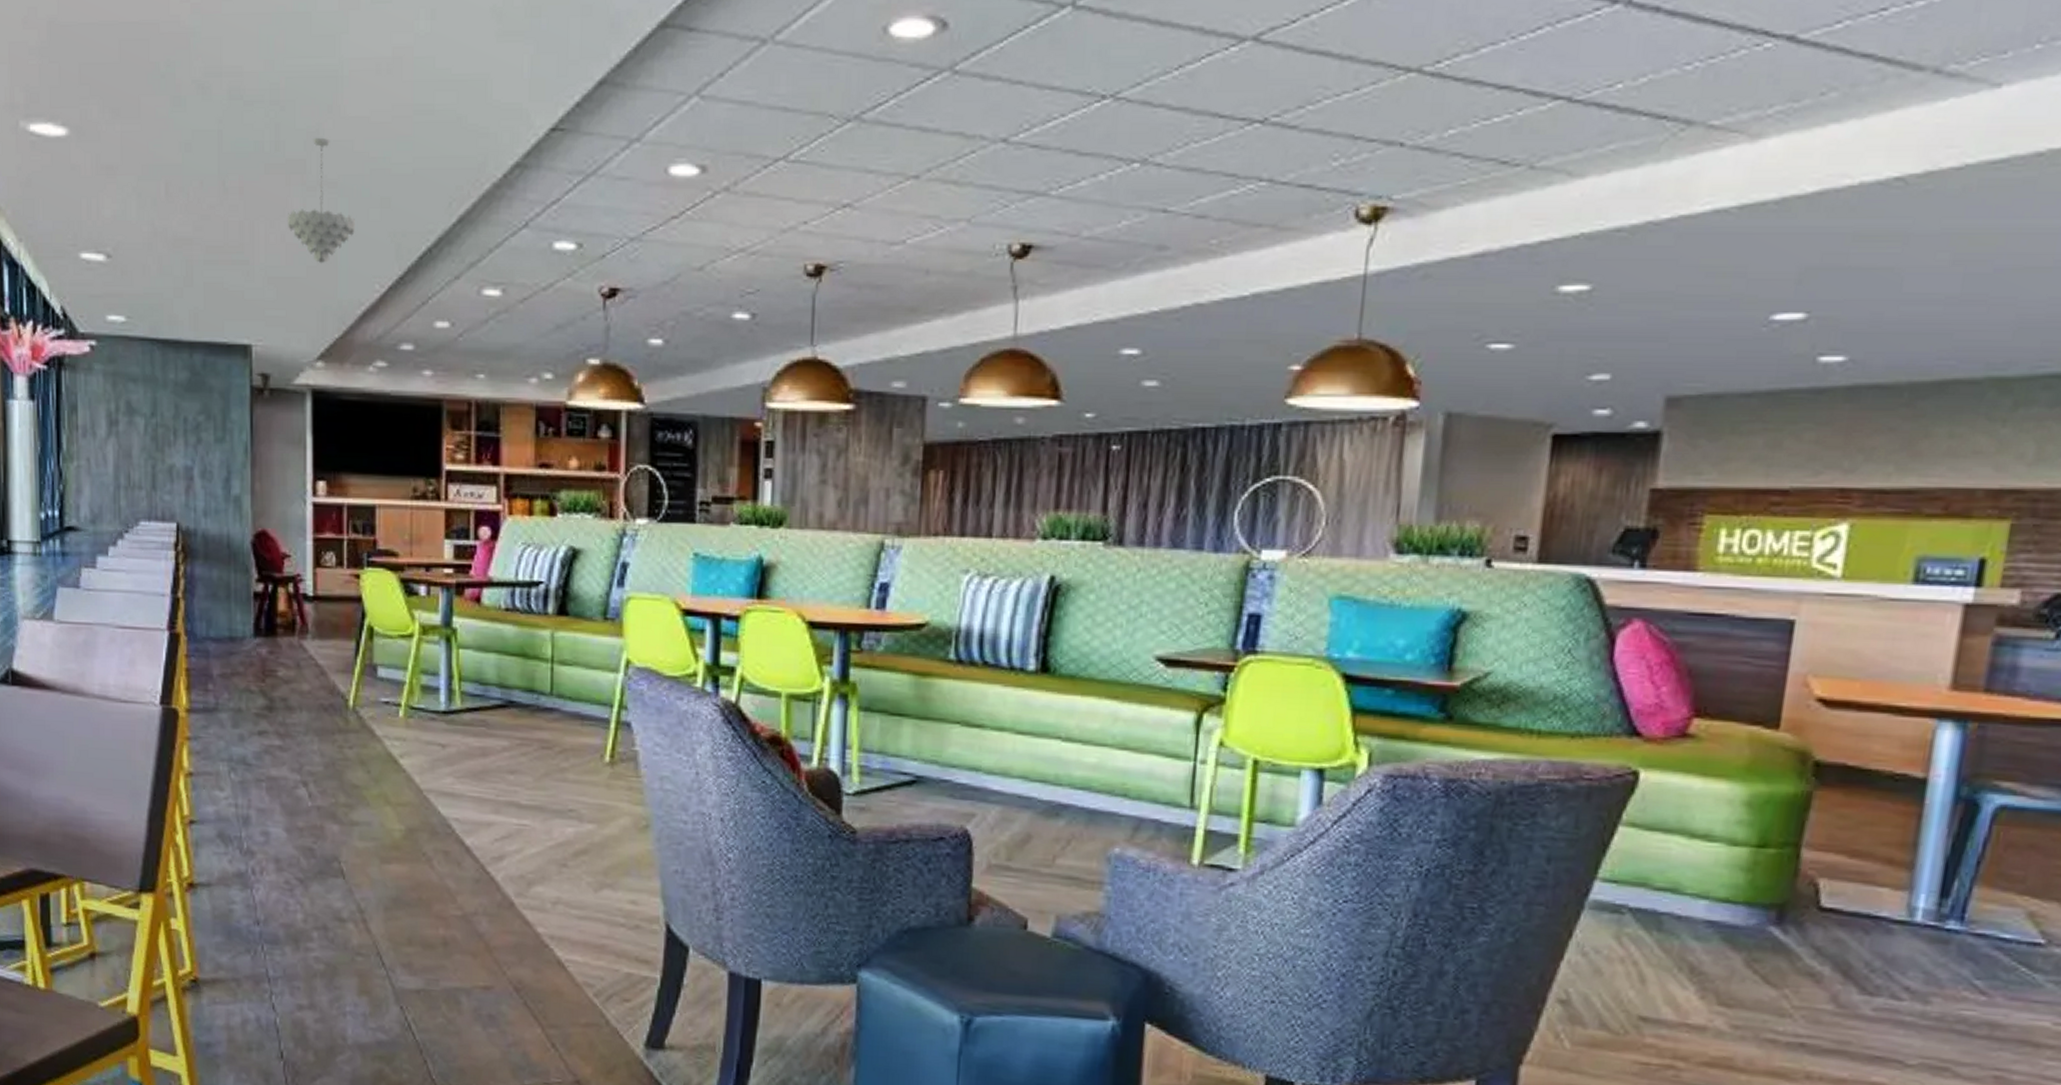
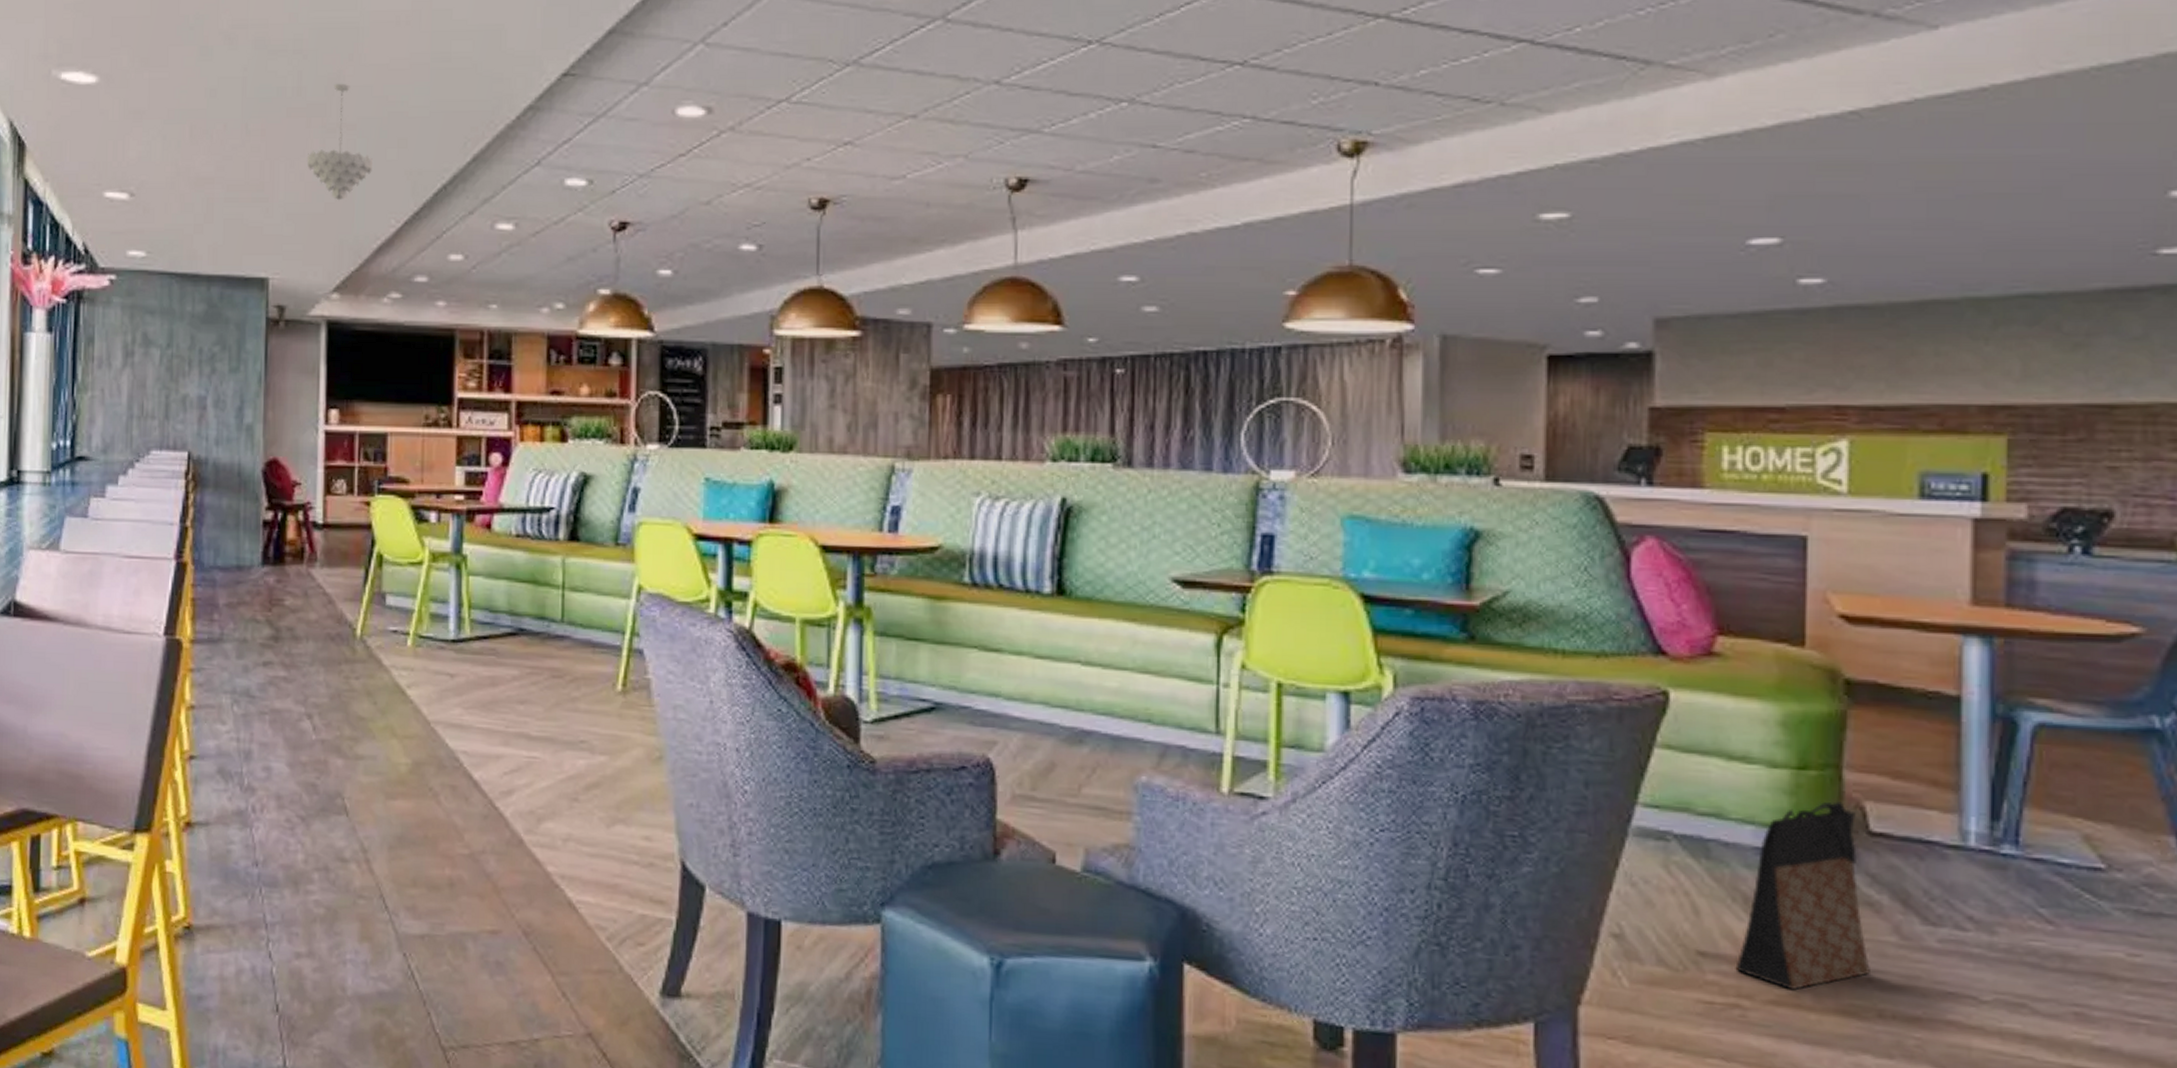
bag: none [1674,878,1809,1054] -> present [1735,801,1870,991]

